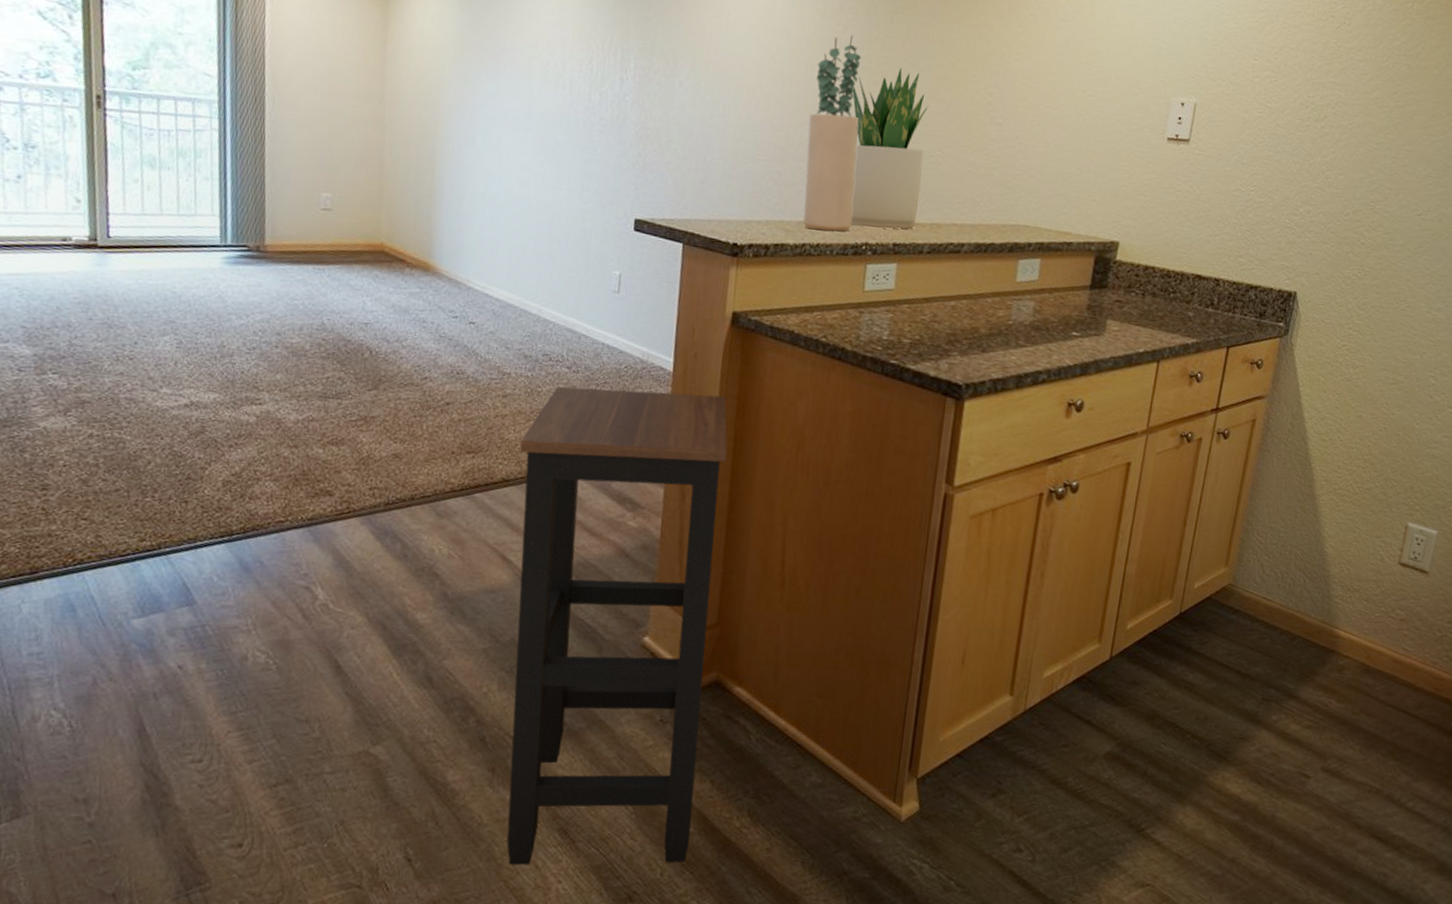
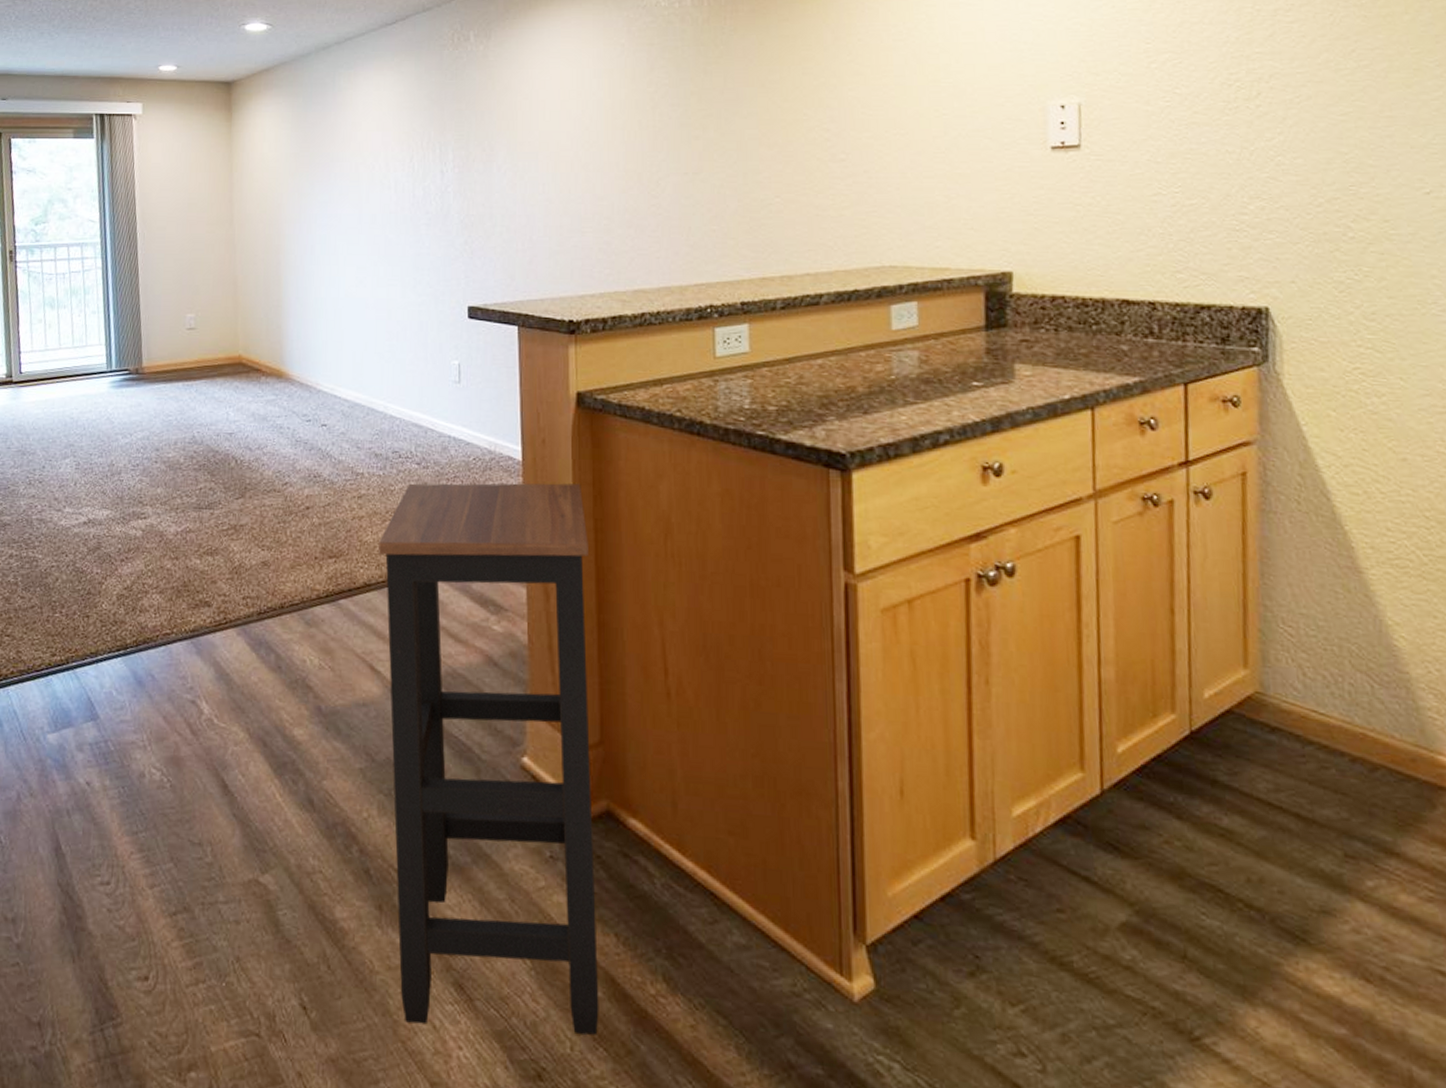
vase: present [803,35,862,232] -> none [631,93,692,297]
planter: present [850,68,929,230] -> none [673,118,763,289]

